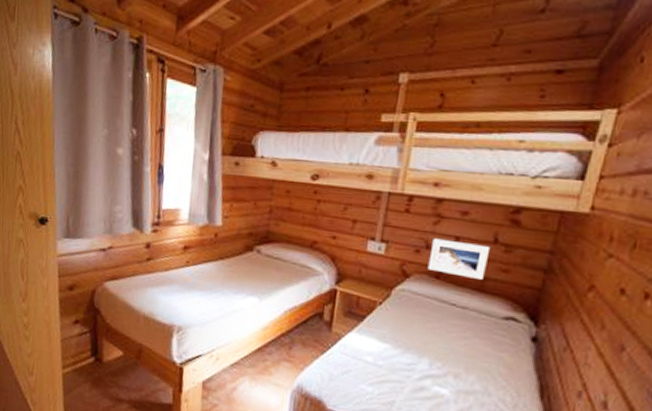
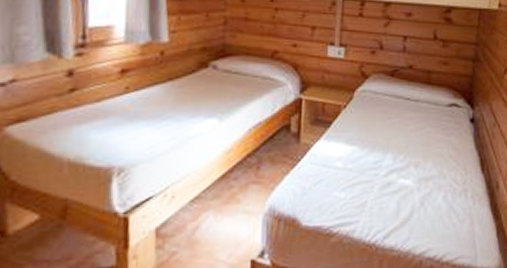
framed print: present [427,238,491,280] -> none [383,39,432,73]

